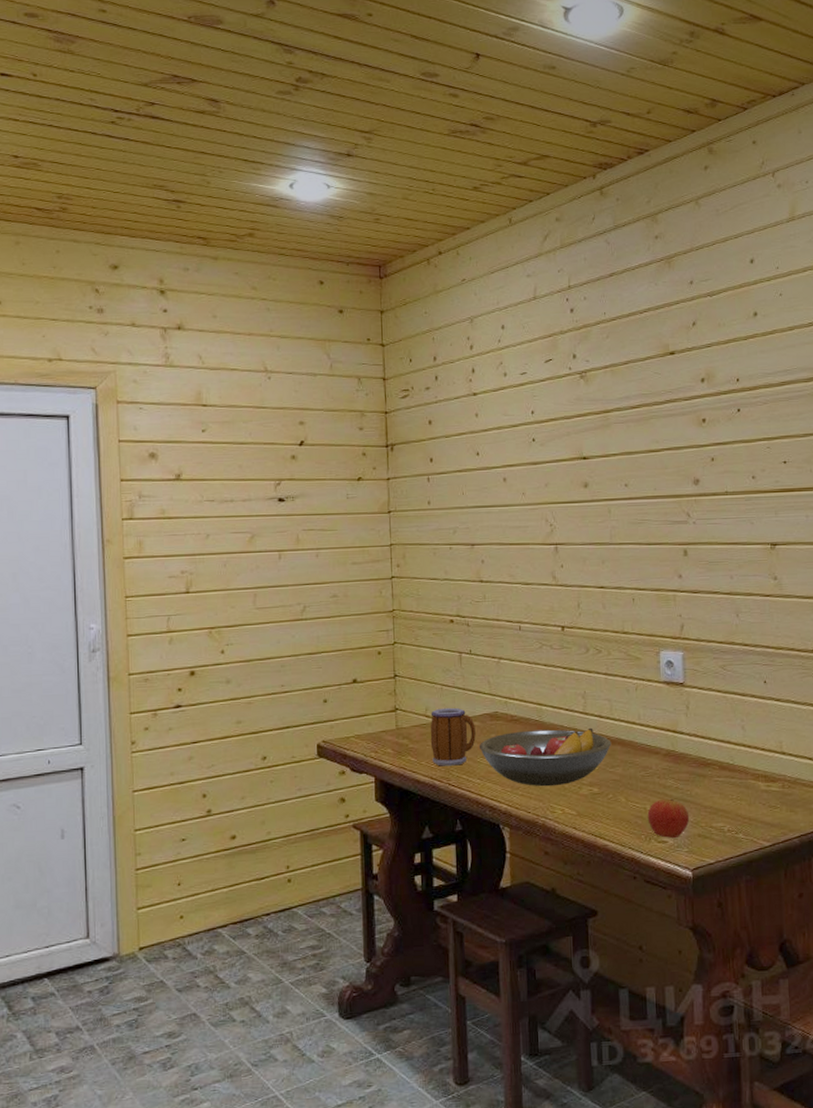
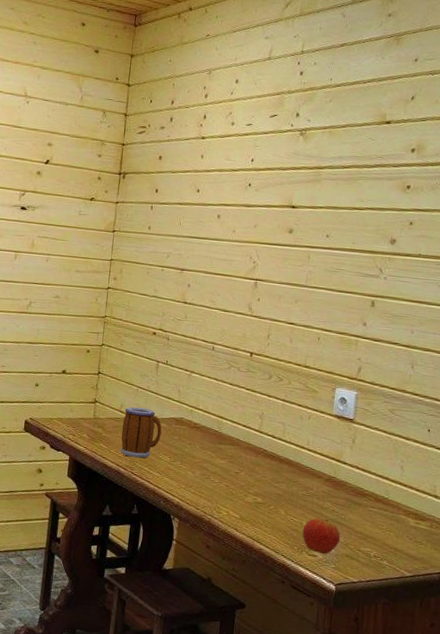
fruit bowl: present [479,727,612,787] -> none [162,437,280,491]

